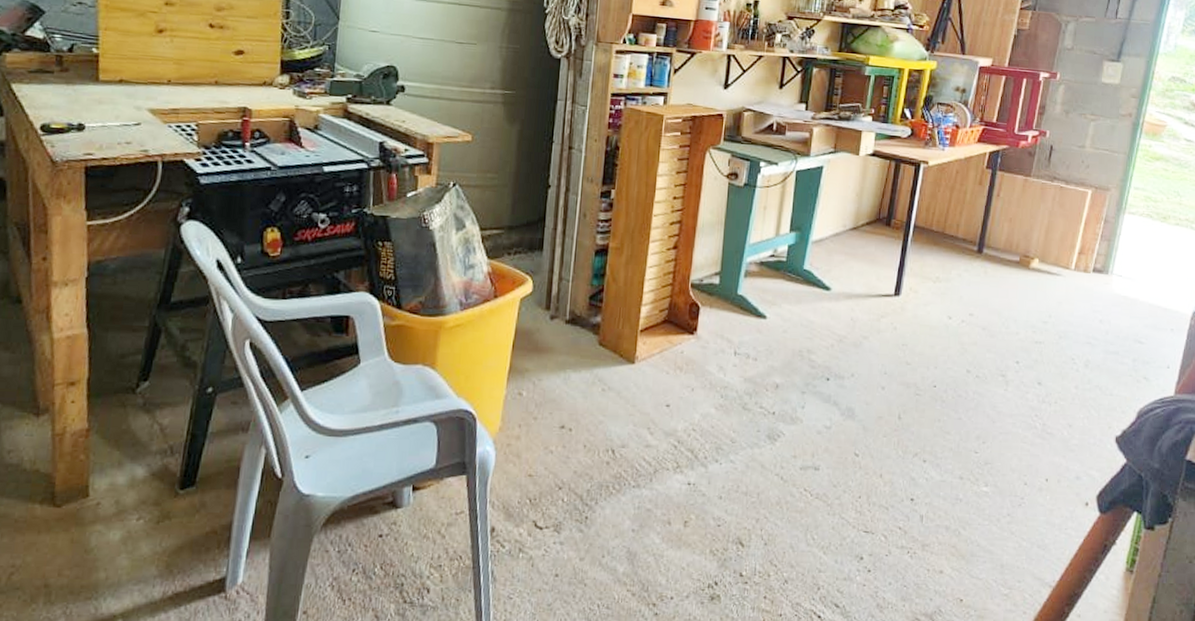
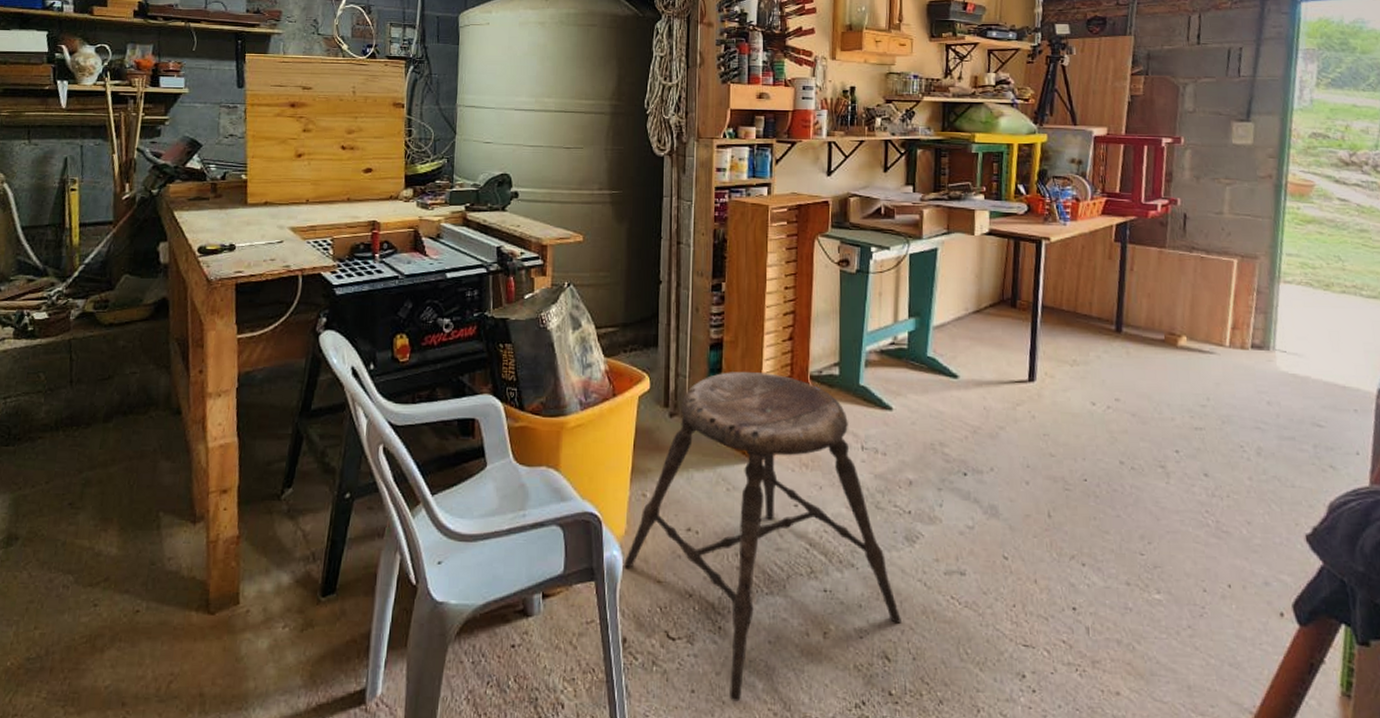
stool: none [496,277,757,584] -> present [624,371,901,702]

